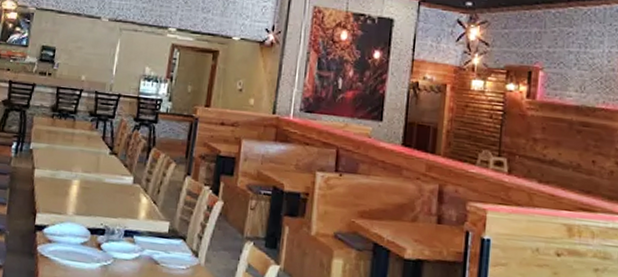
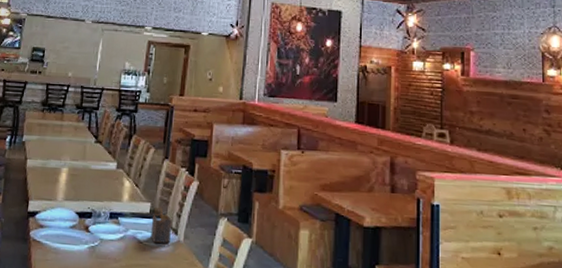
napkin holder: none [168,227,194,266] -> present [150,207,173,244]

